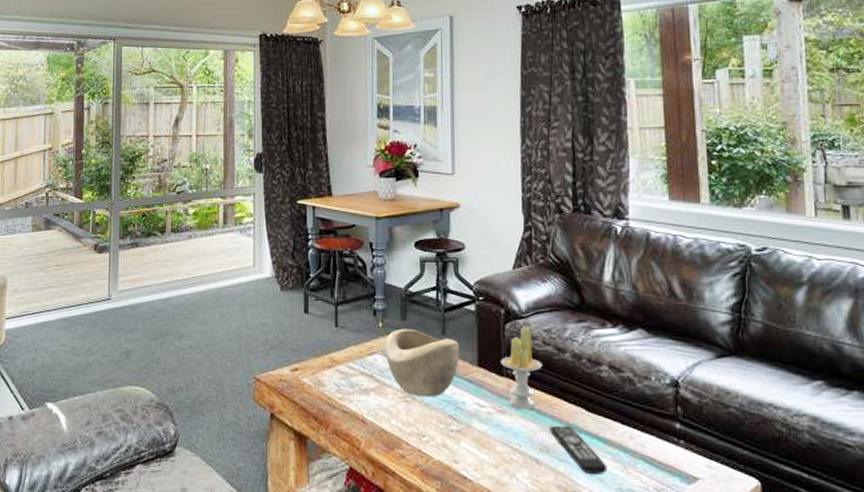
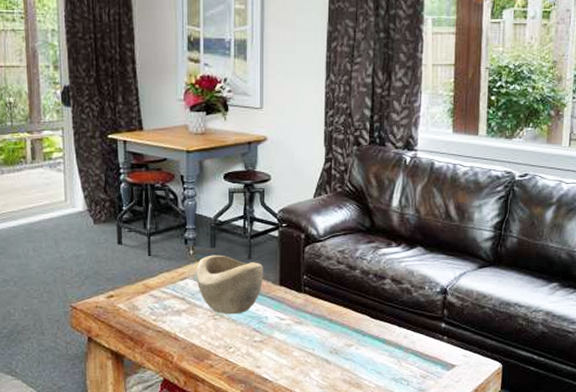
candle: present [500,327,543,410] -> none [299,249,336,320]
remote control: present [550,425,608,476] -> none [339,331,385,370]

